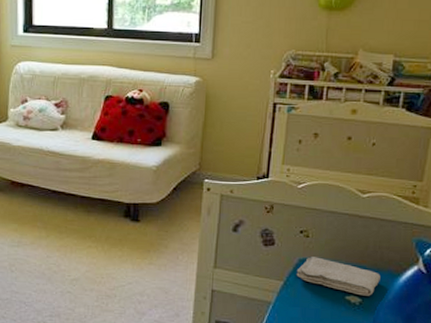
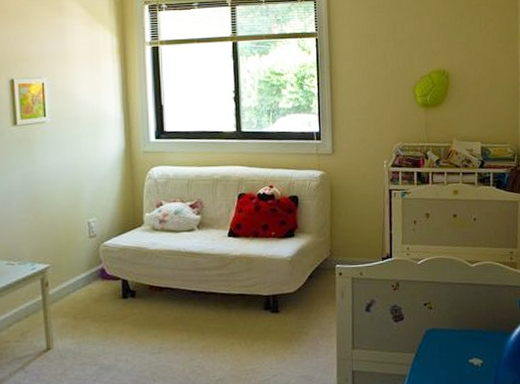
washcloth: present [296,257,381,296] -> none [425,326,495,357]

